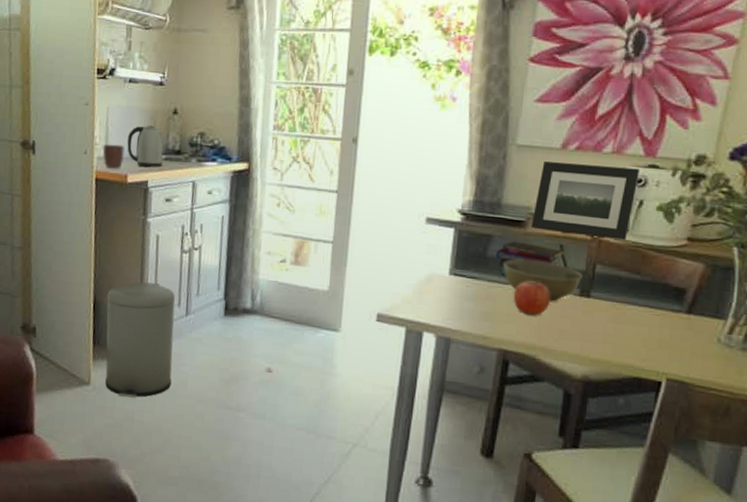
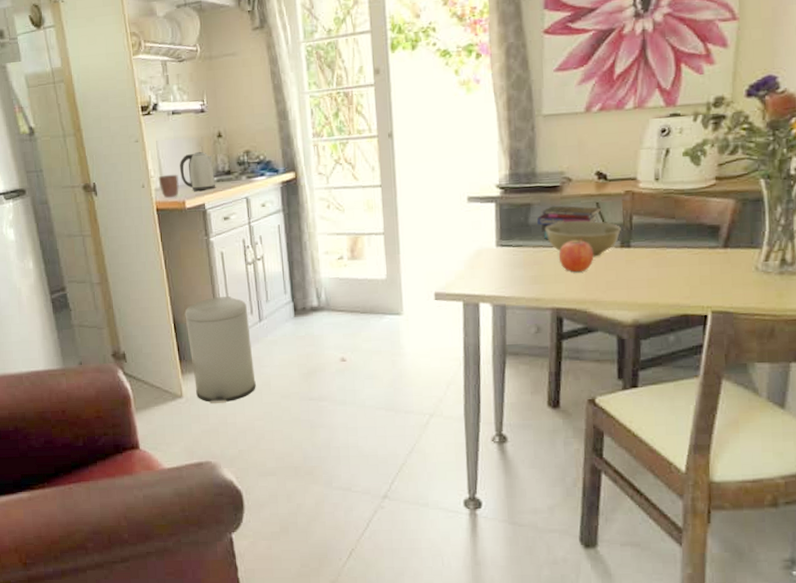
picture frame: present [531,161,640,241] -> none [566,119,663,191]

